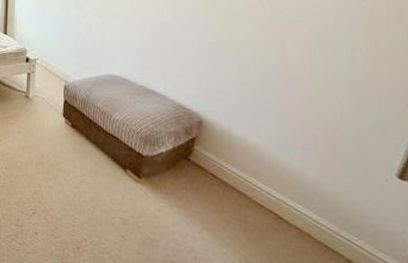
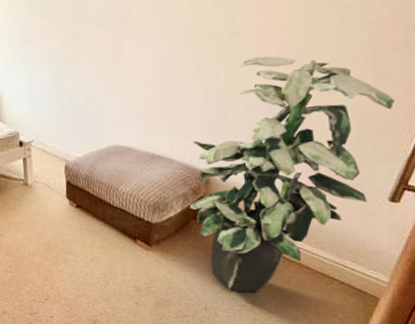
indoor plant: none [182,15,396,253] -> present [190,56,396,294]

